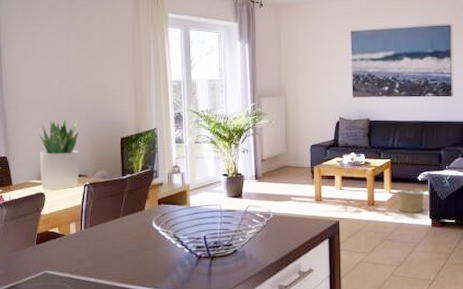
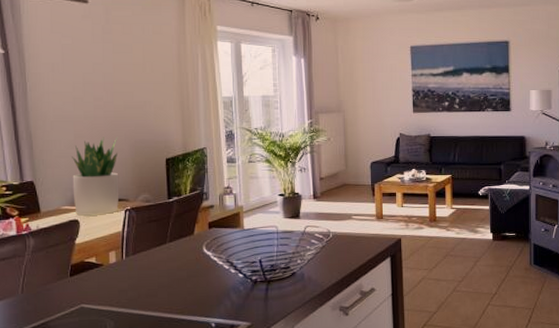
basket: present [396,188,425,213] -> none [457,203,486,228]

